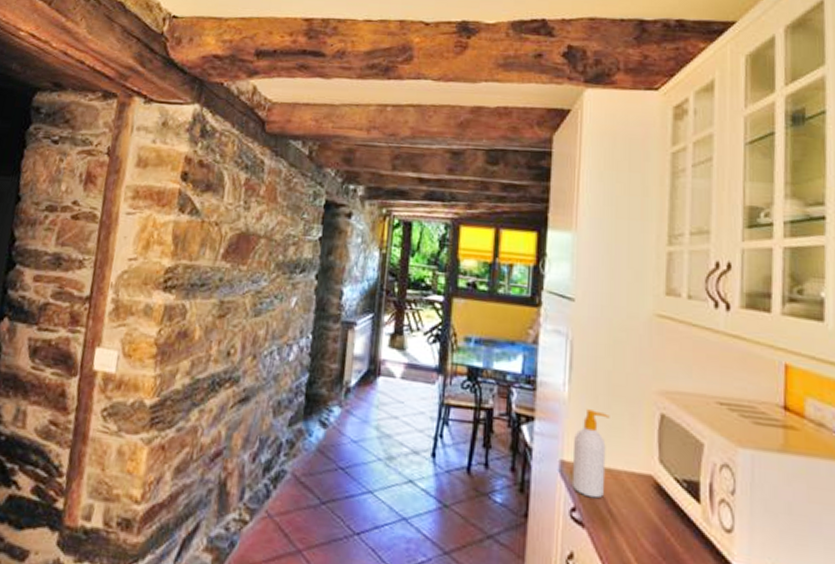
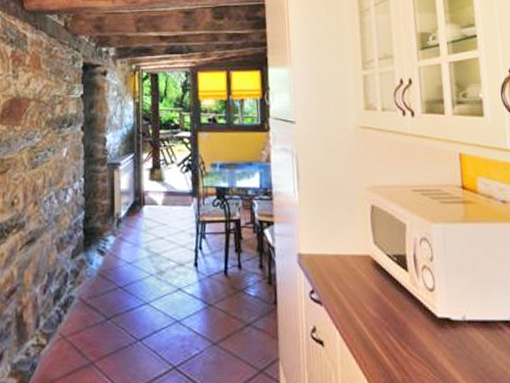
soap bottle: present [571,409,610,499] -> none [307,209,335,280]

